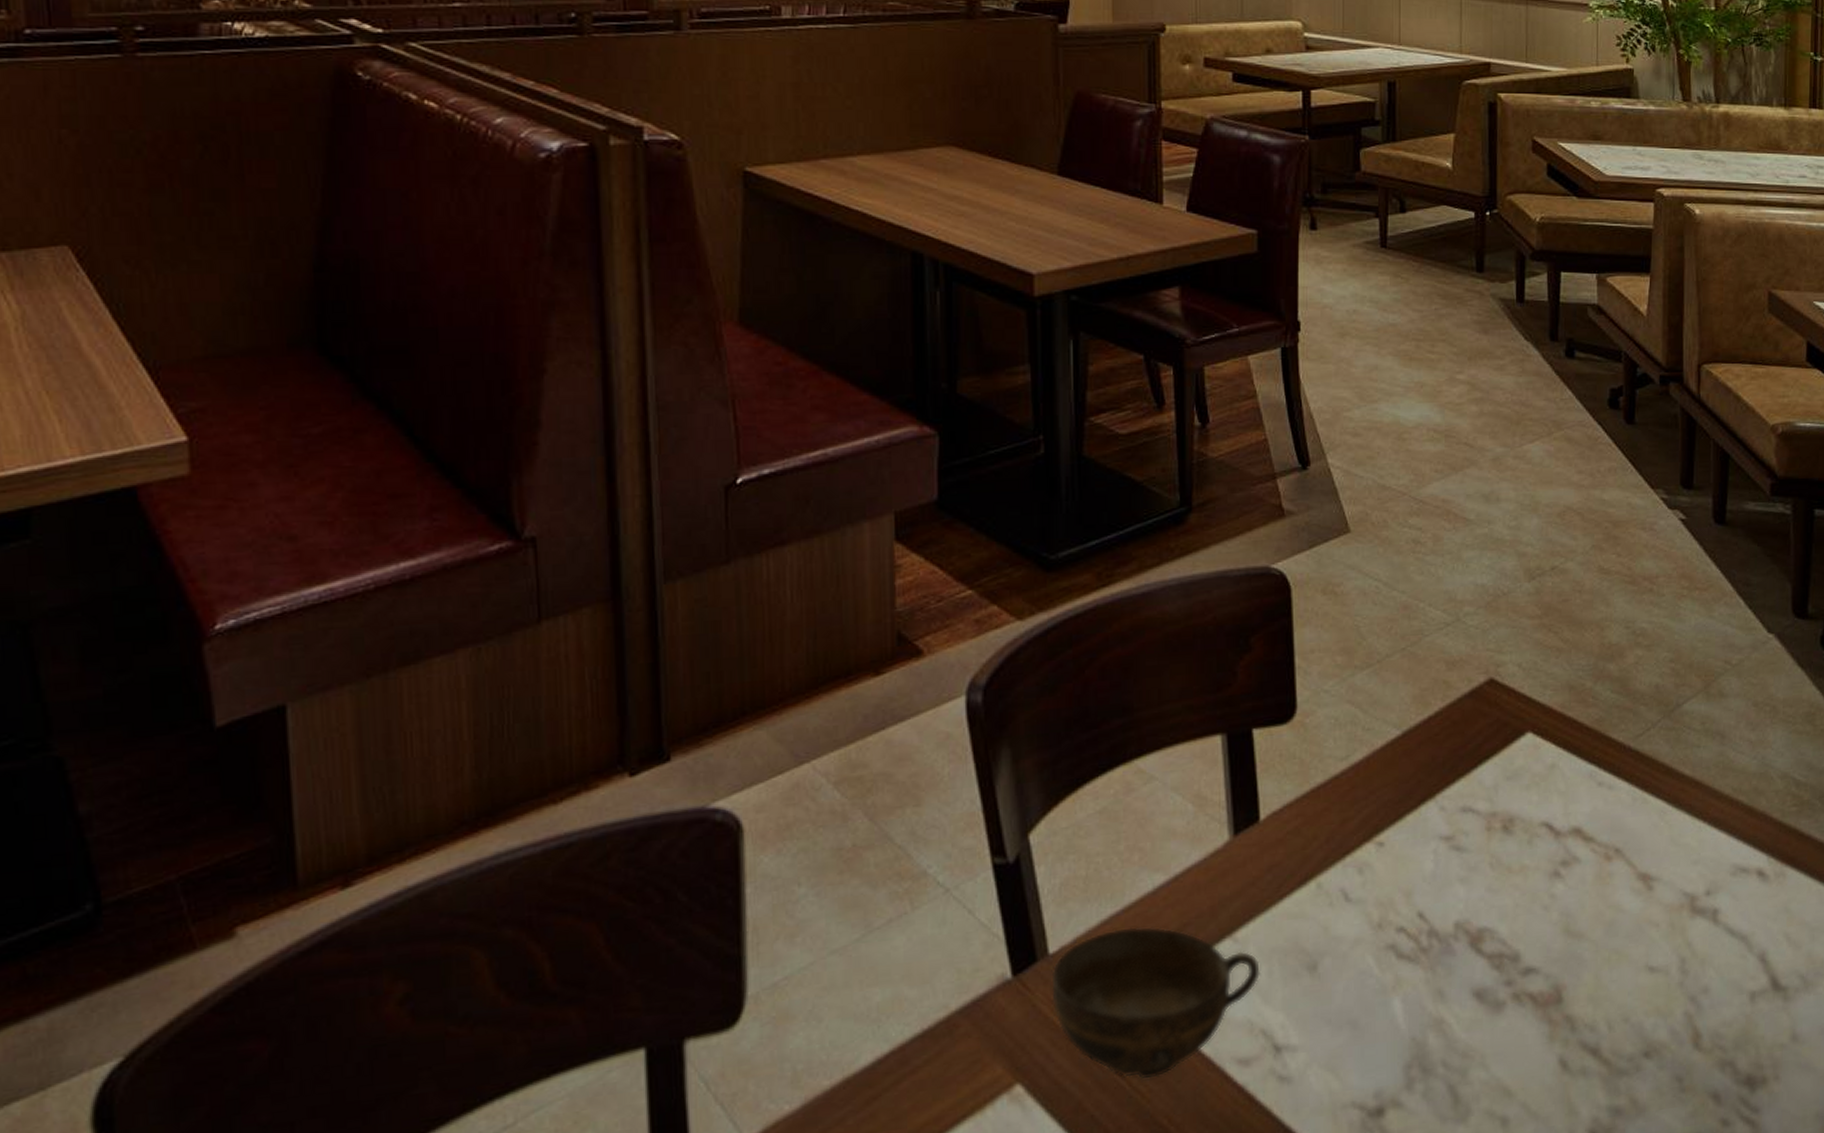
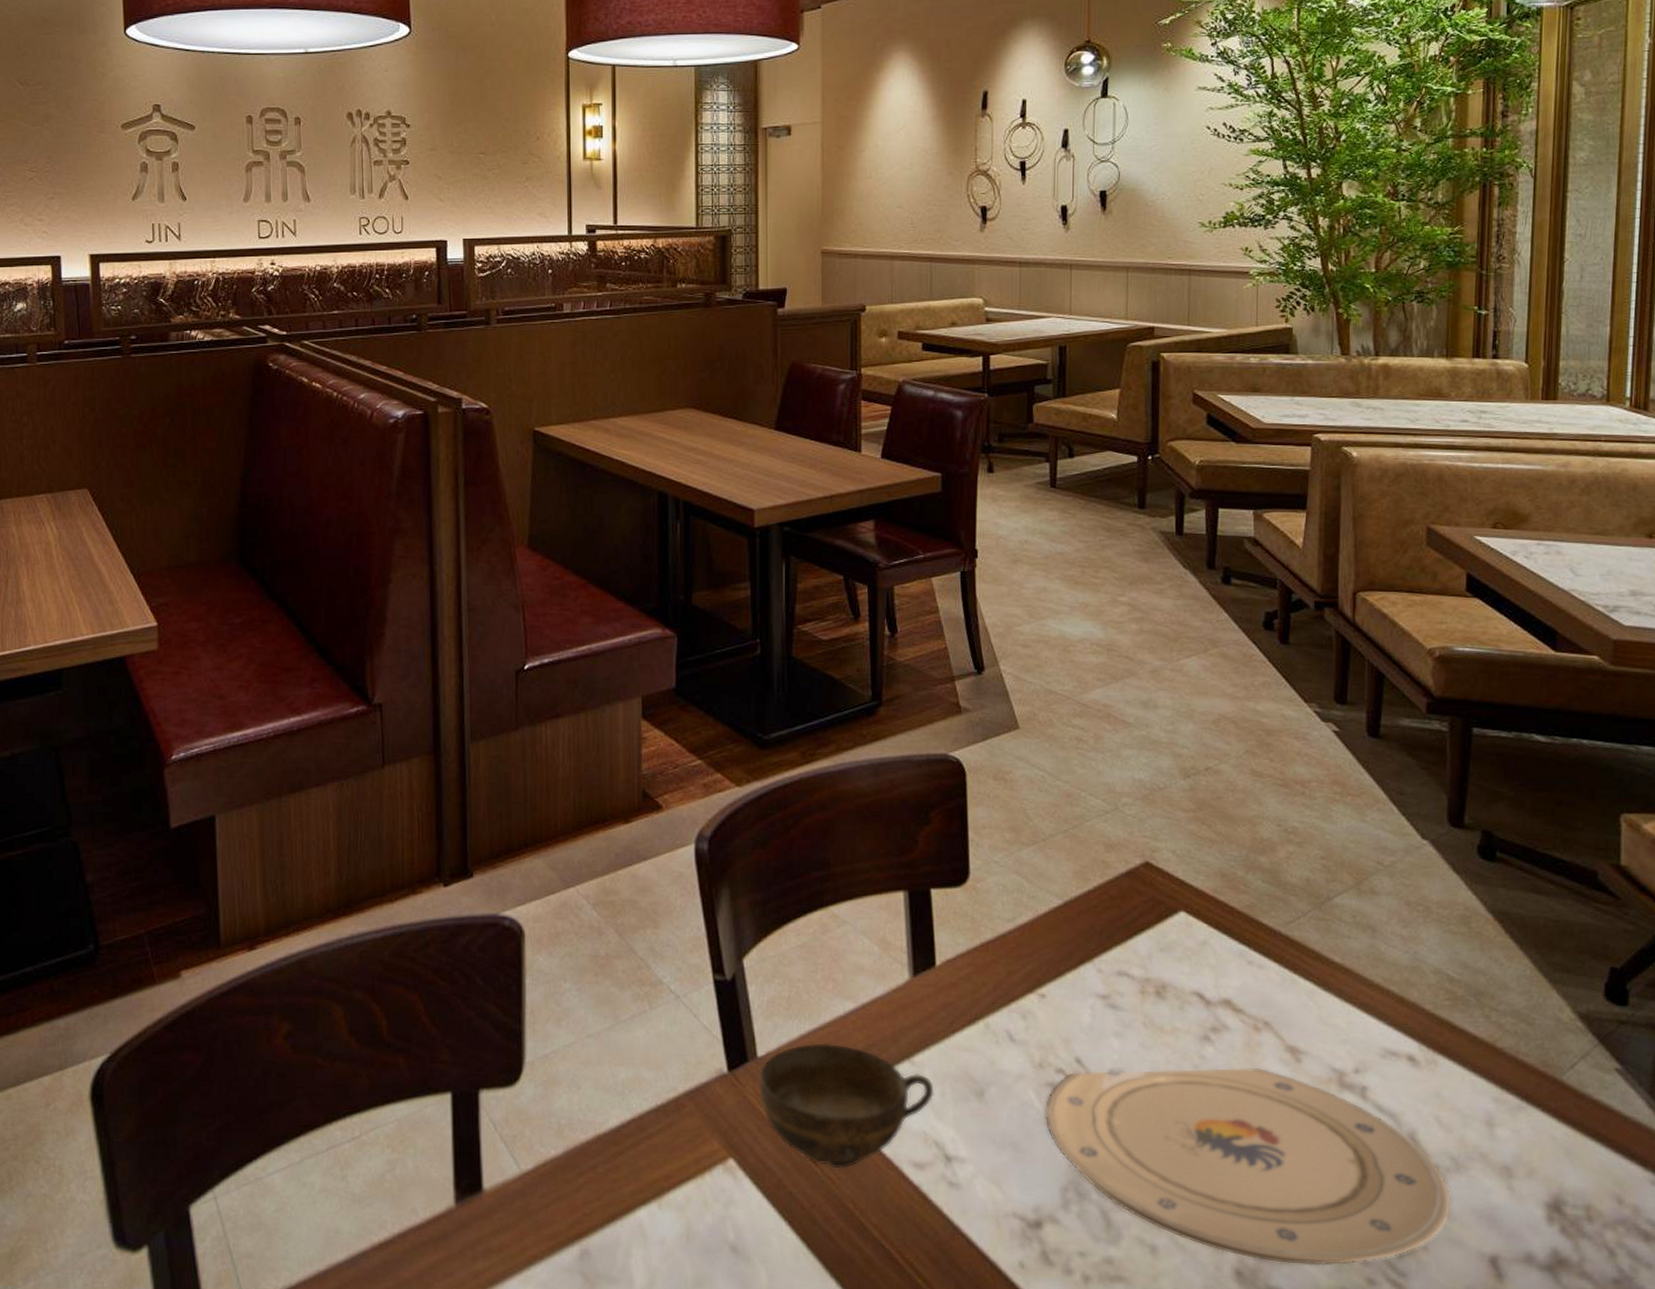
plate: none [1384,901,1801,1117] -> present [1044,1068,1451,1266]

